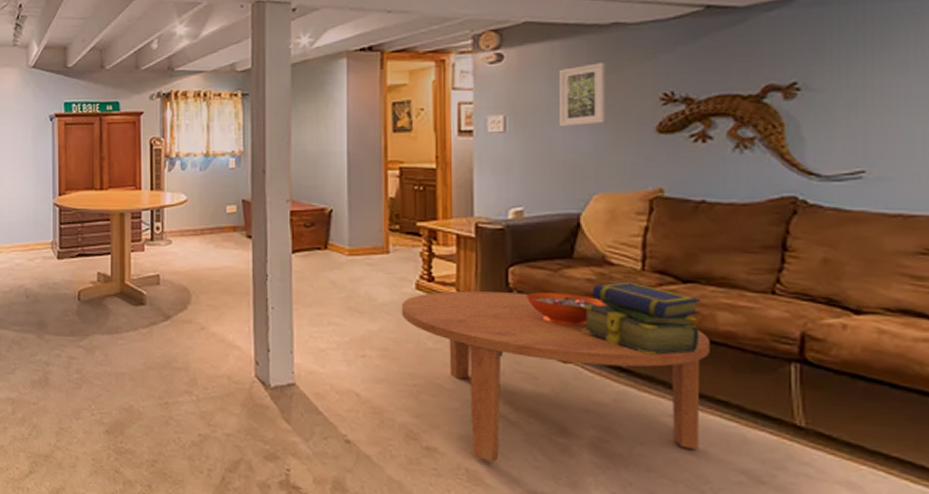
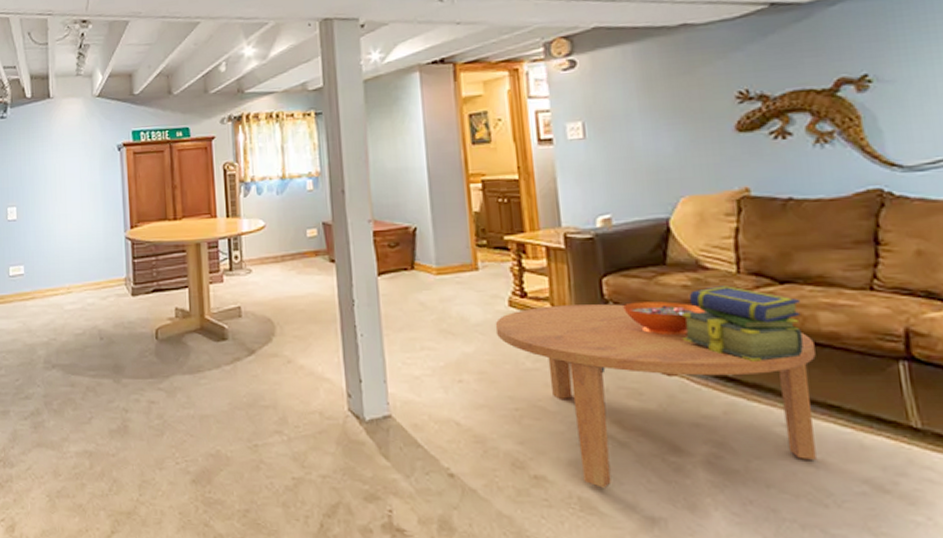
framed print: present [558,63,605,127] -> none [632,64,684,131]

